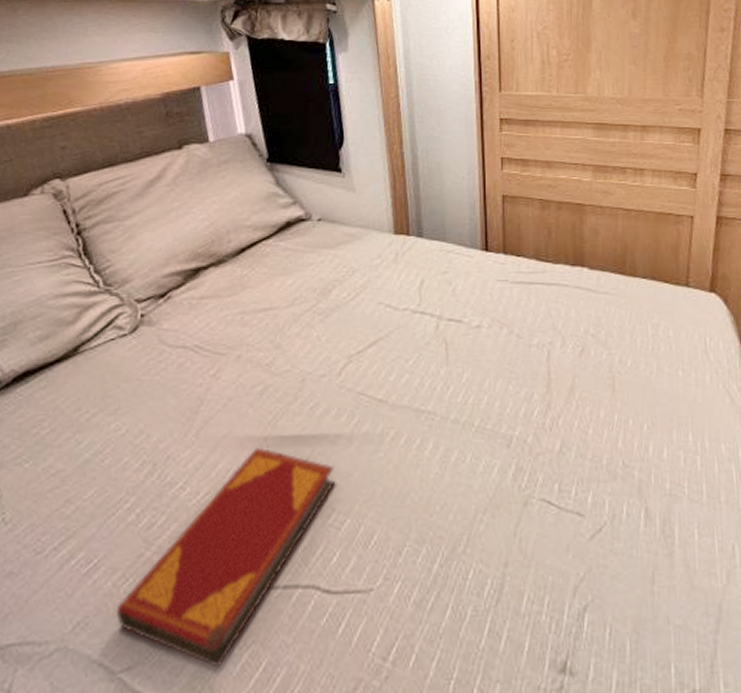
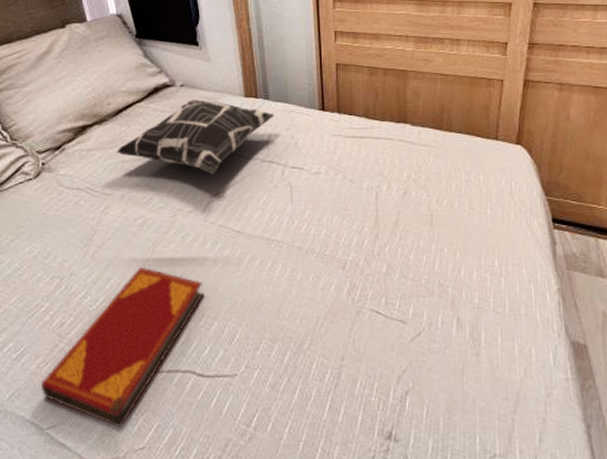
decorative pillow: none [235,236,429,328] -> present [116,99,275,174]

